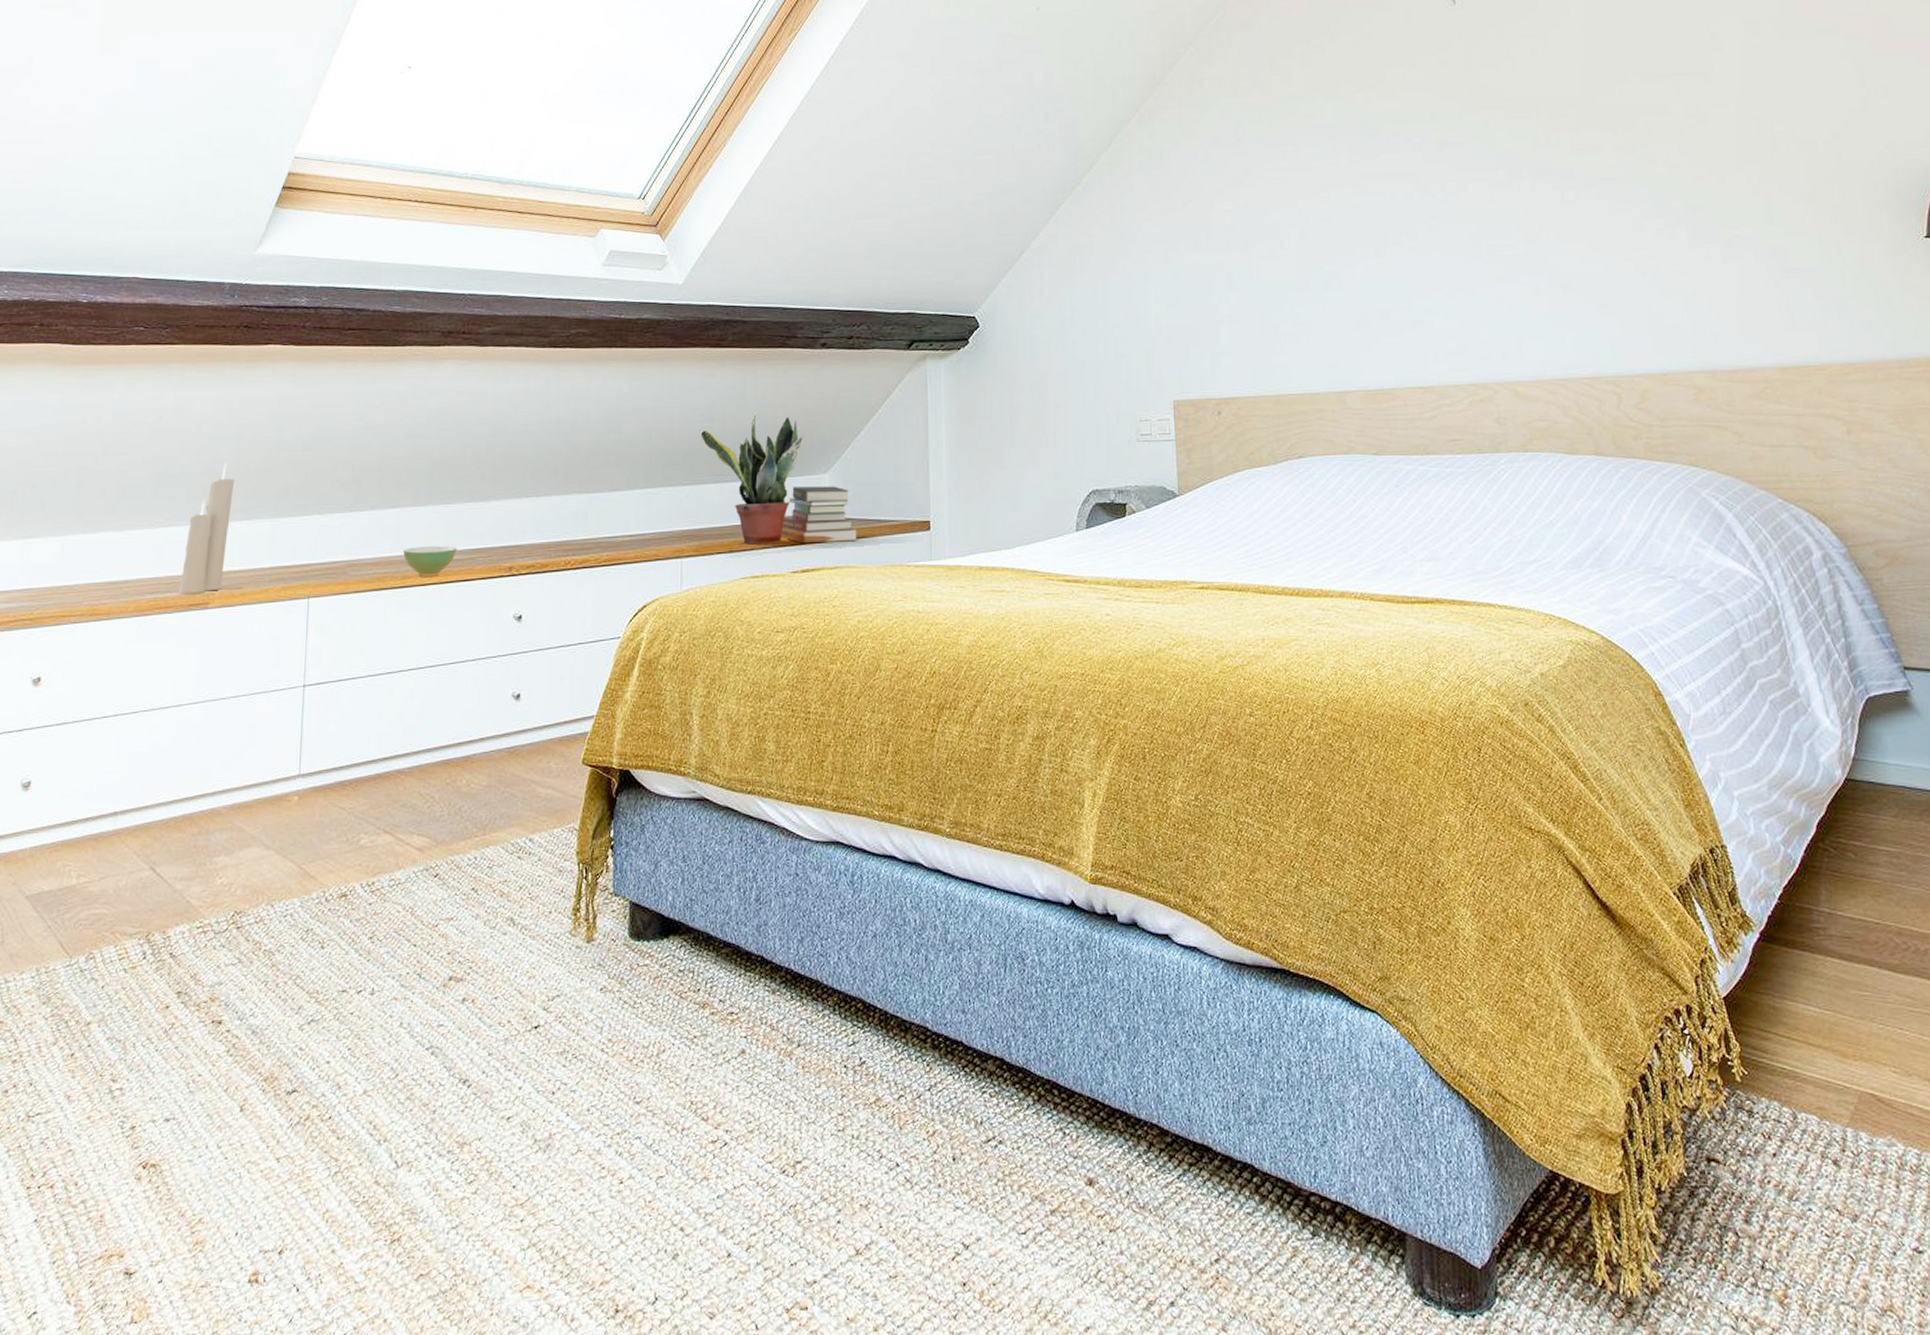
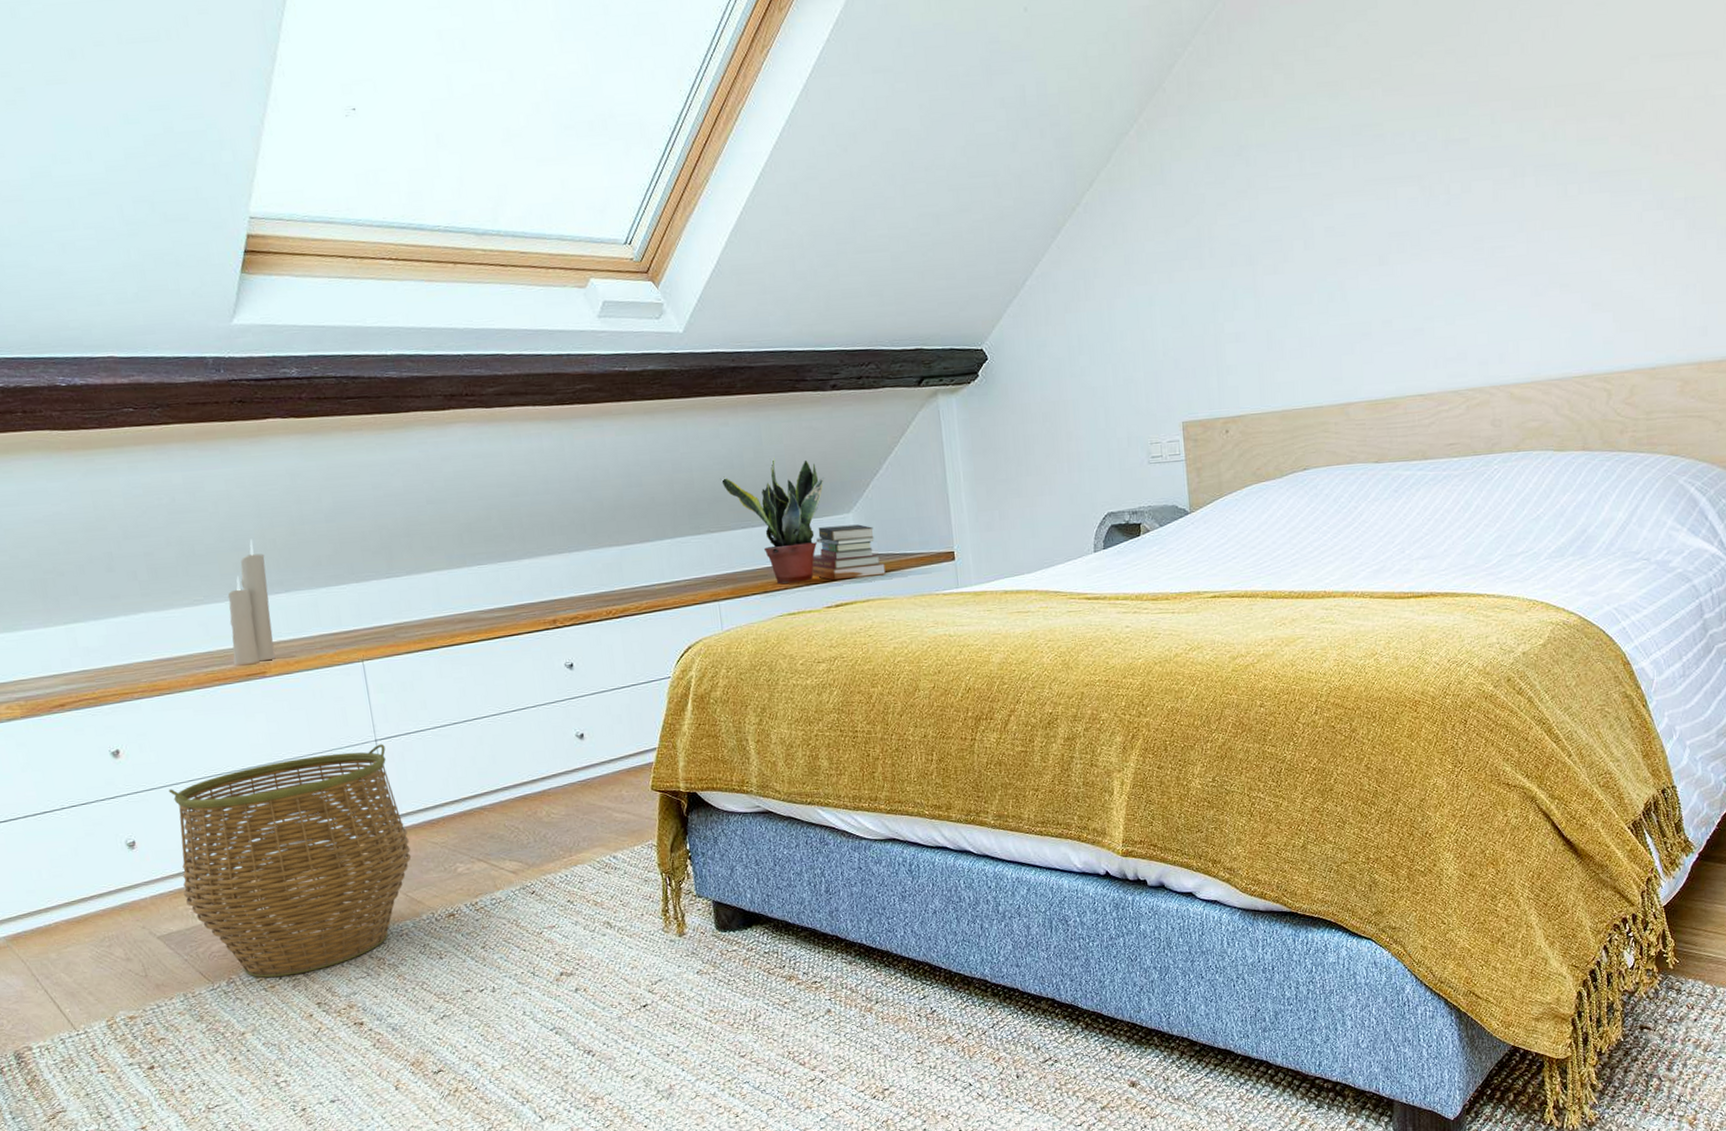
basket: none [65,690,316,955] -> present [168,743,412,978]
bowl: present [402,546,458,578] -> none [445,604,500,636]

